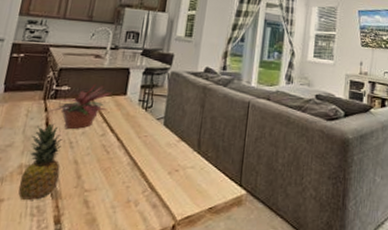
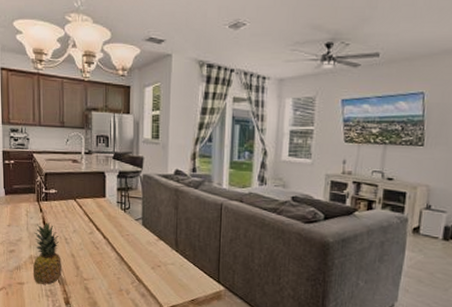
potted plant: present [49,84,111,129] -> none [44,187,93,228]

